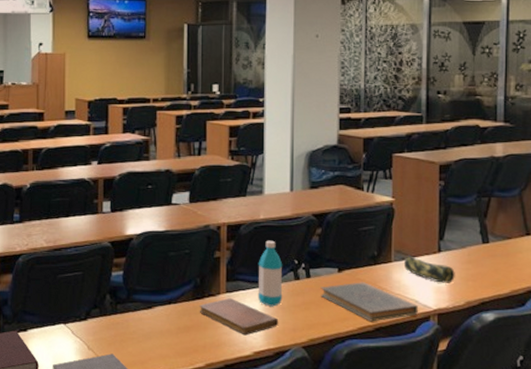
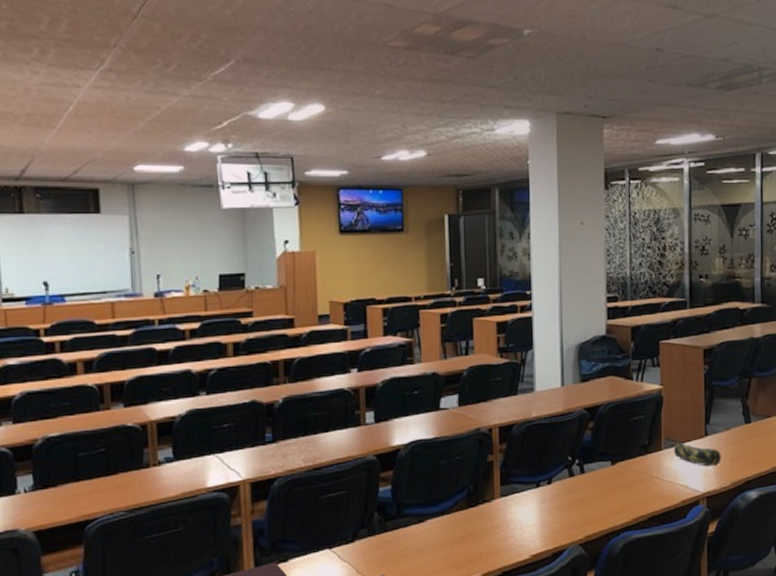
notebook: present [199,298,279,336] -> none [473,502,555,540]
water bottle: present [257,240,283,307] -> none [532,438,558,507]
book: present [320,282,418,322] -> none [595,472,688,512]

